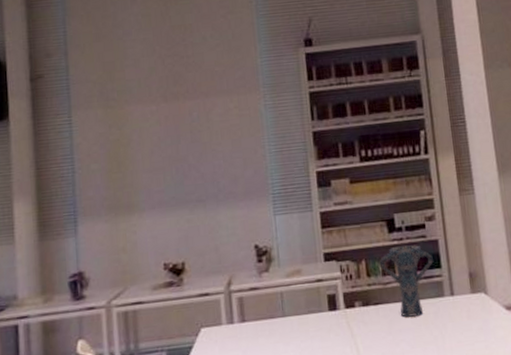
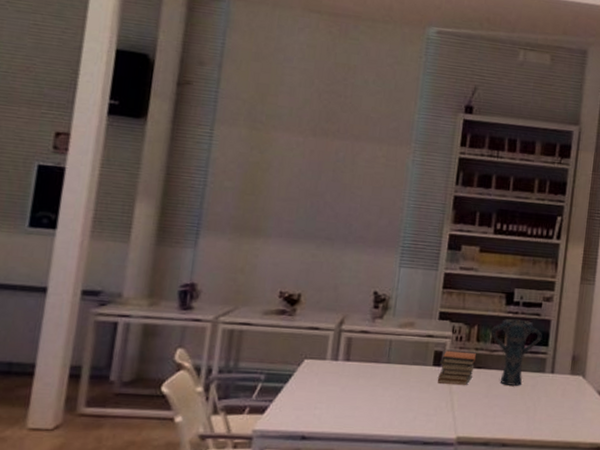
book stack: none [334,288,371,328] -> present [437,349,477,386]

